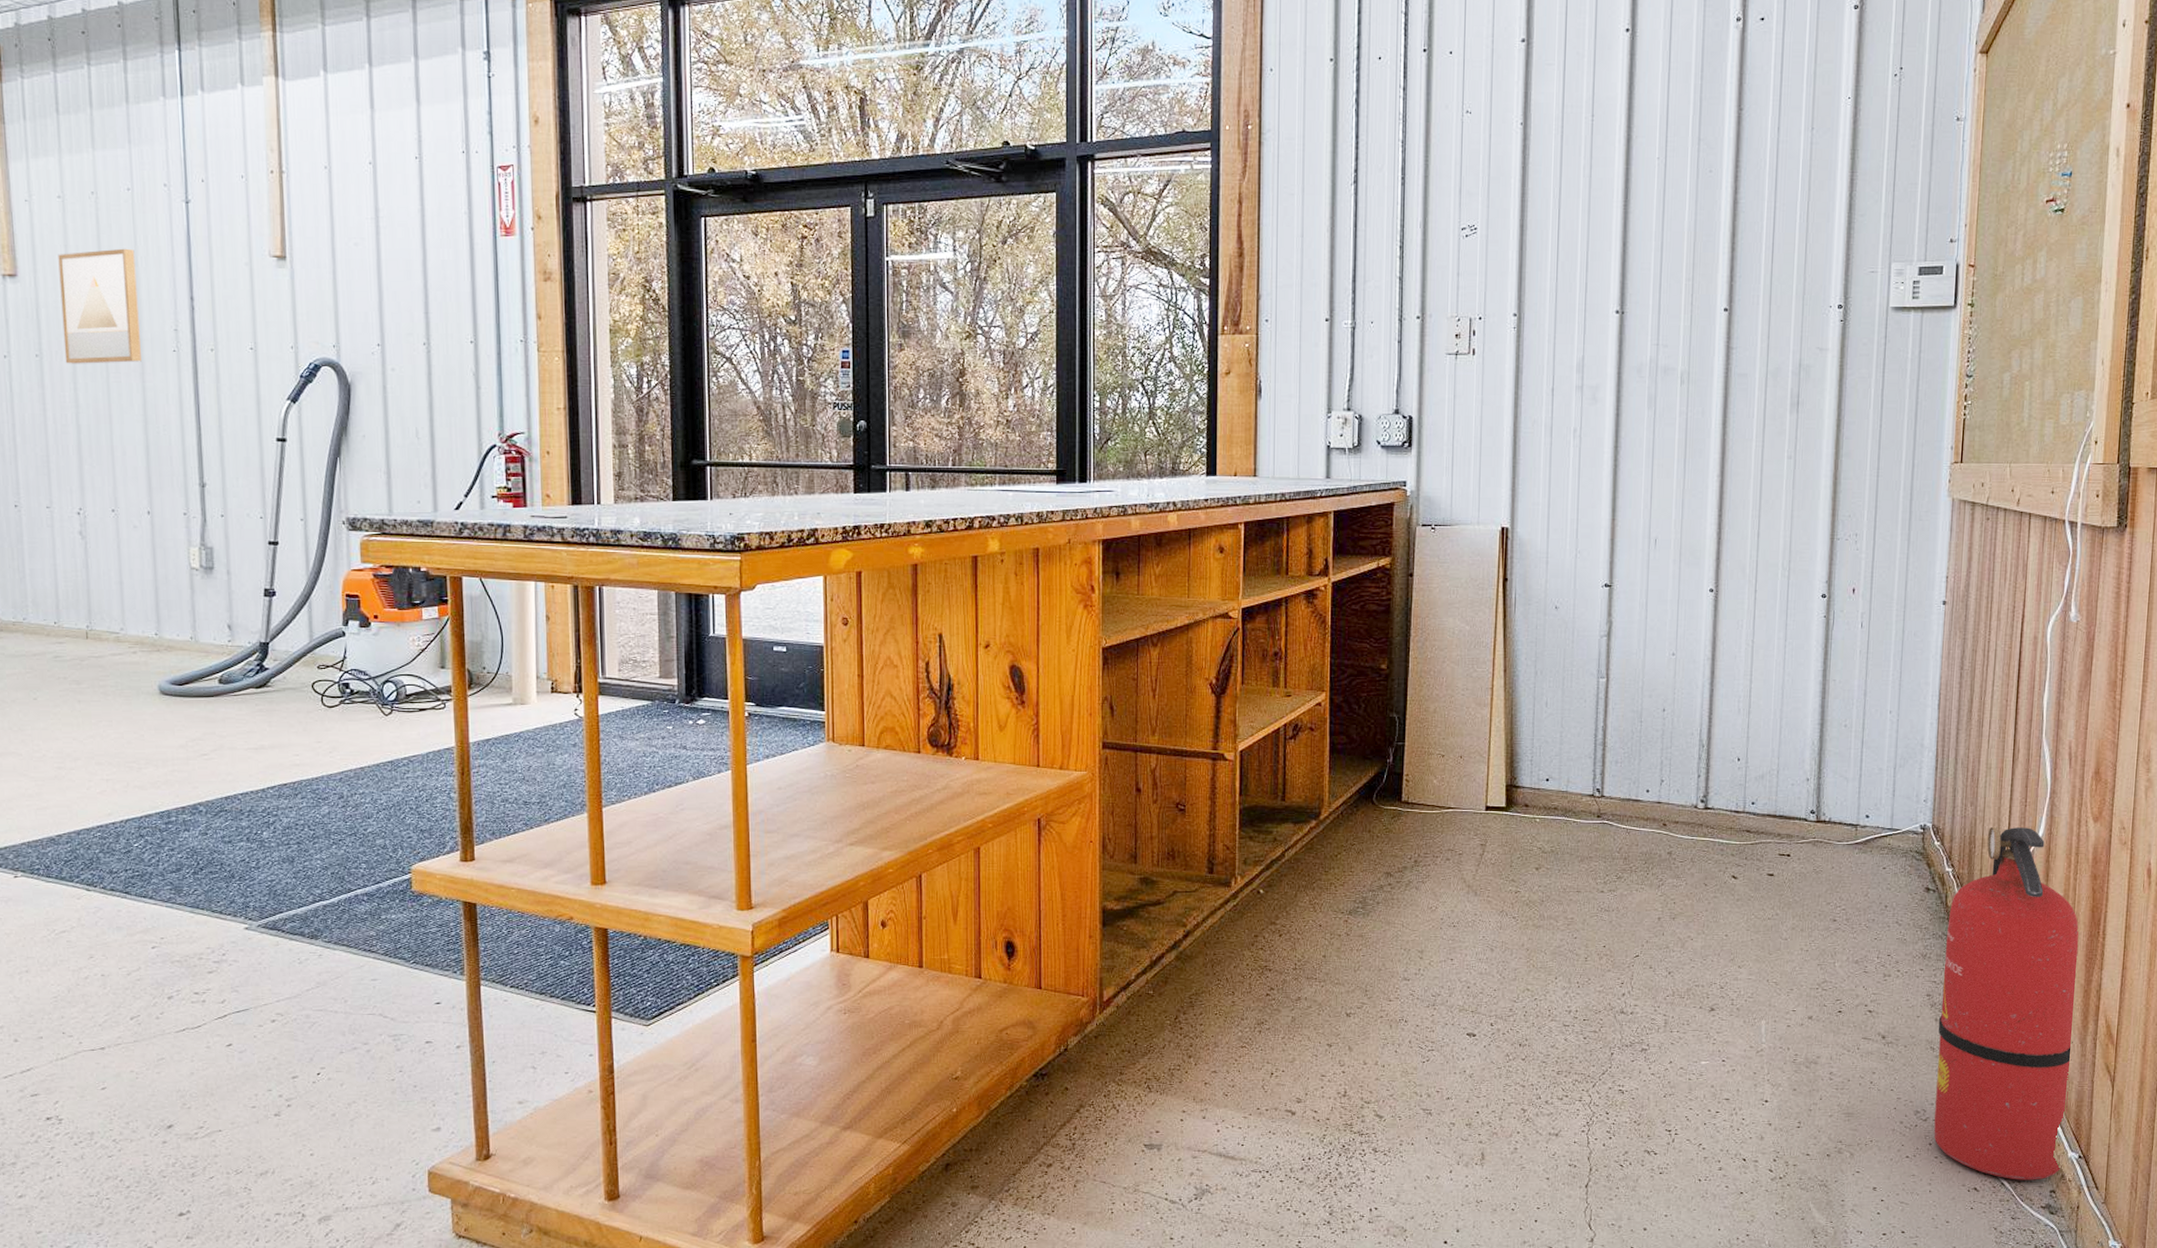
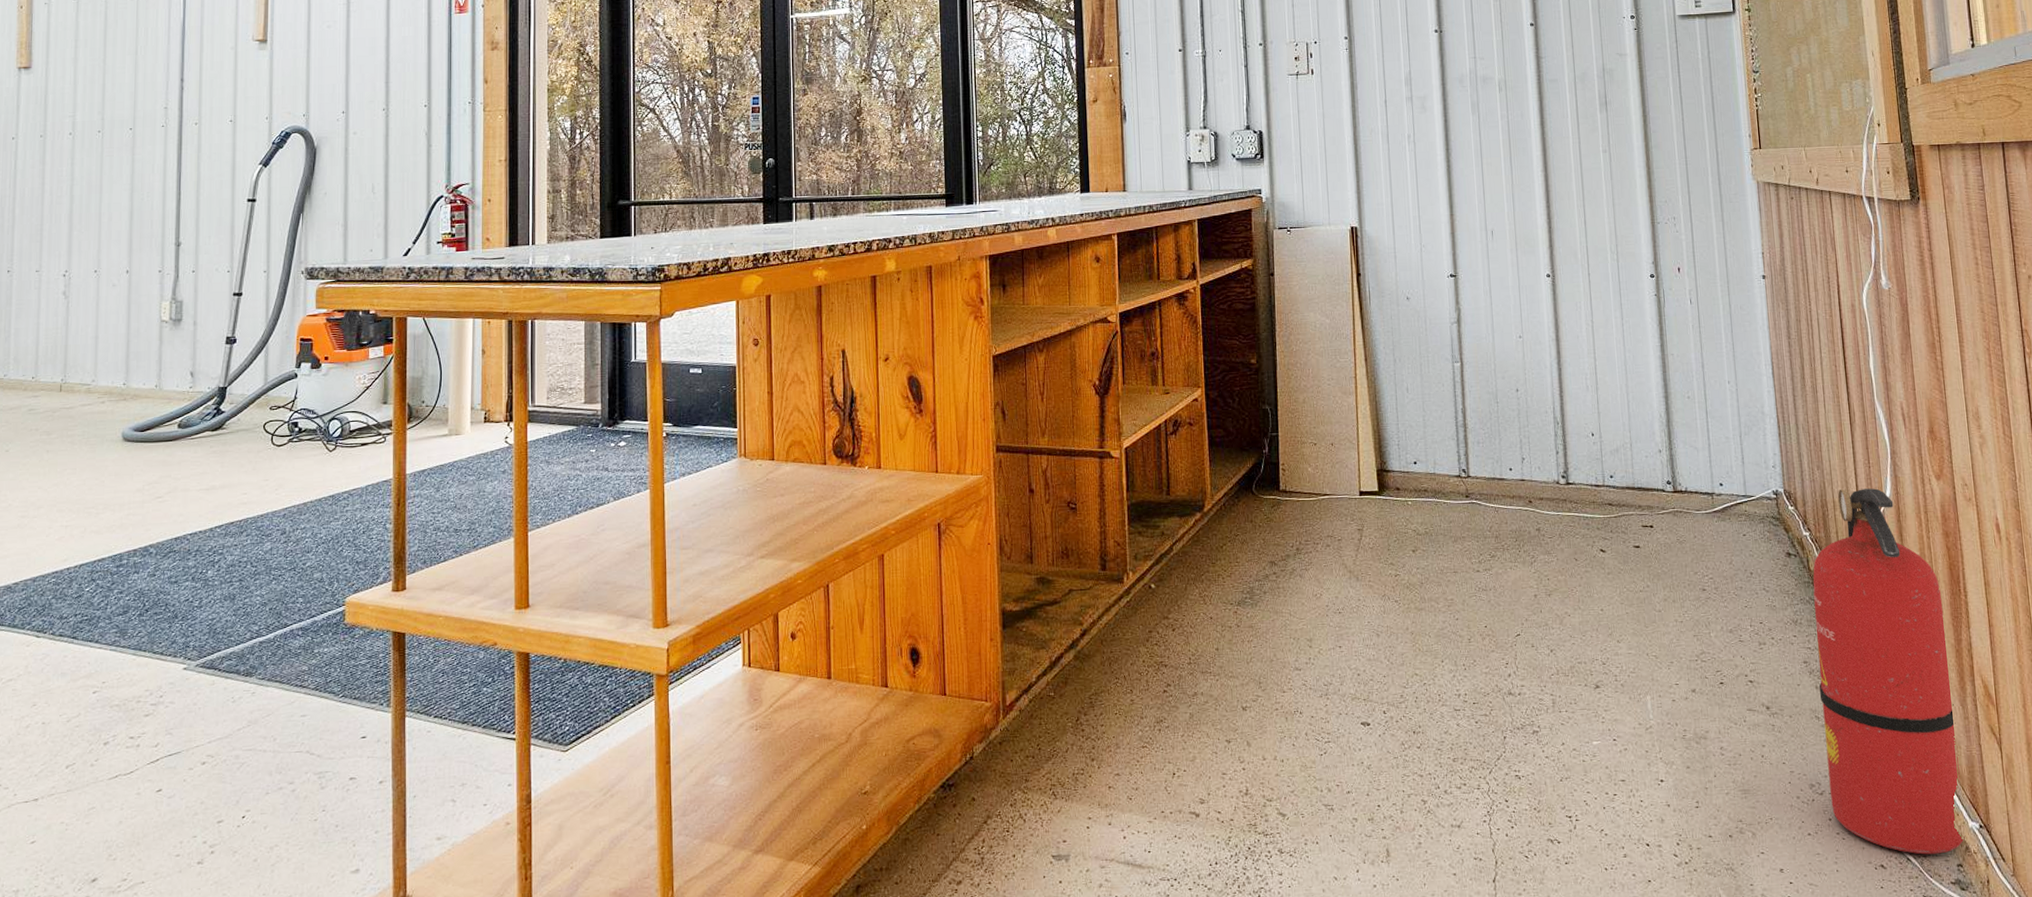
wall art: present [58,248,141,364] -> none [66,39,136,142]

